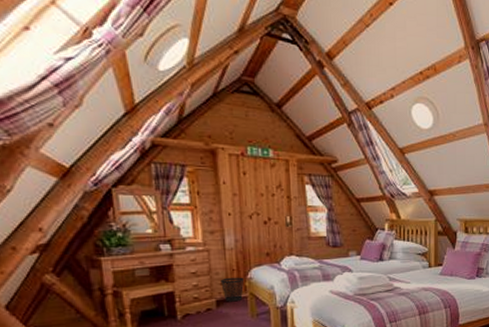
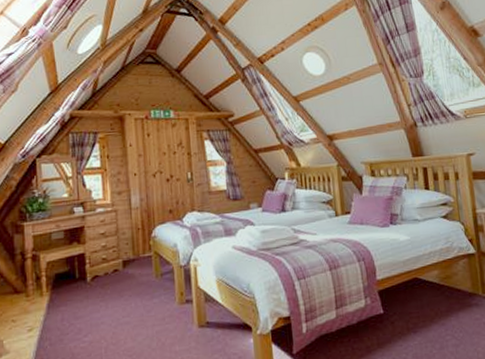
wastebasket: present [220,277,245,302] -> none [127,235,149,262]

